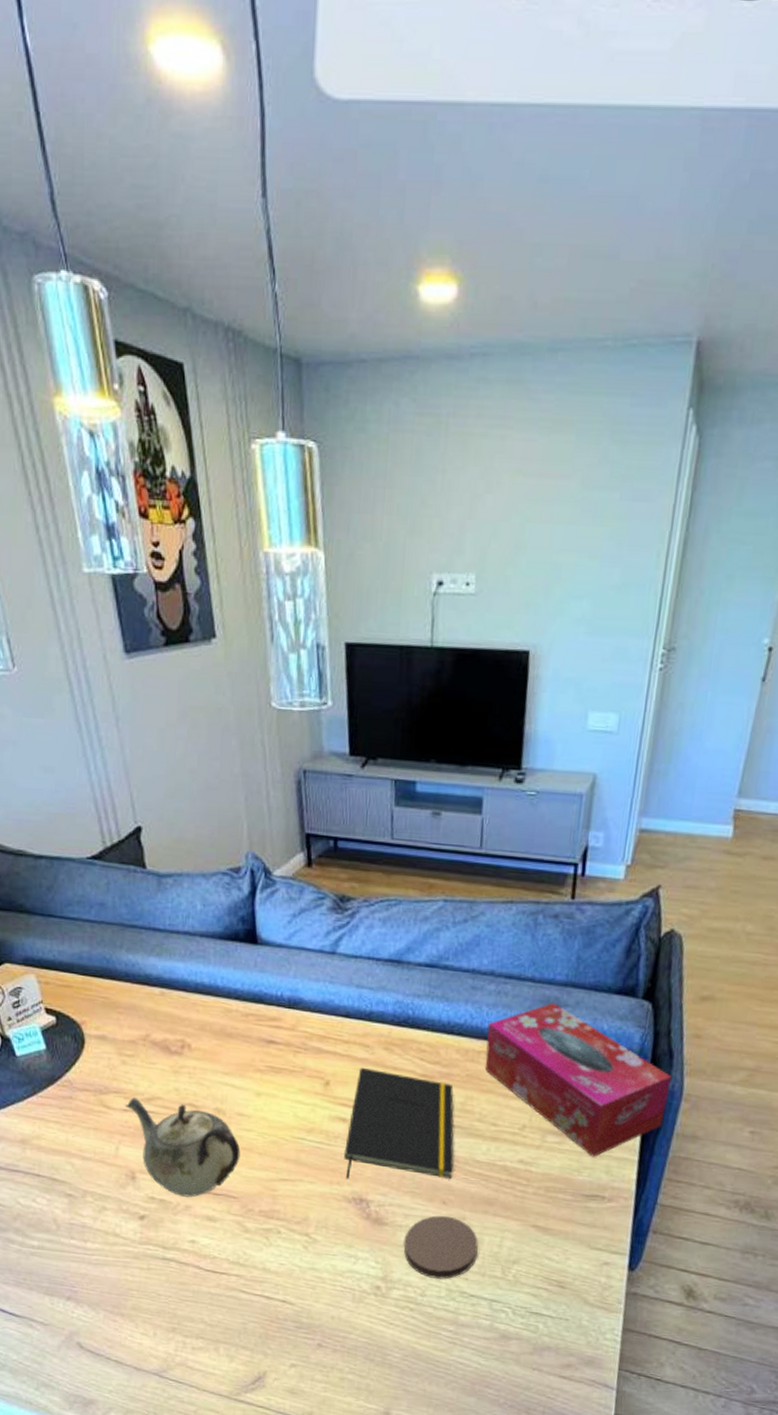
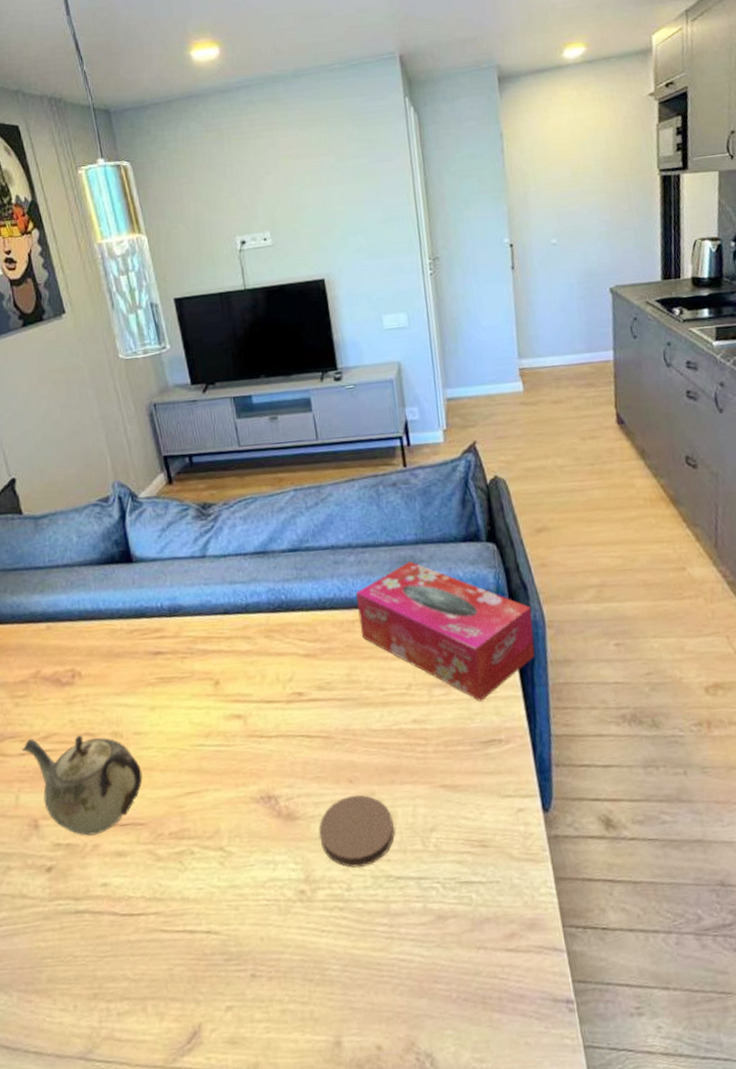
notepad: present [344,1067,454,1179] -> none [244,657,354,778]

